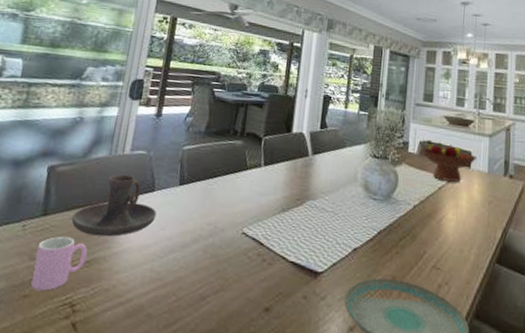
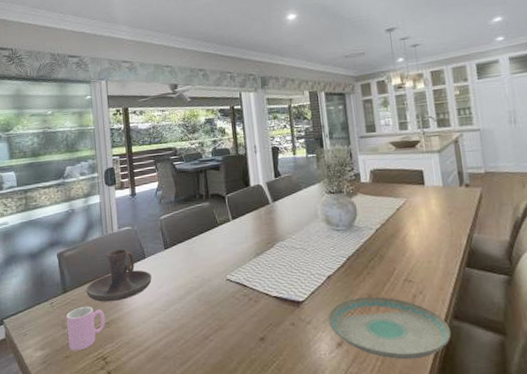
fruit bowl: present [422,139,477,182] -> none [373,167,430,202]

